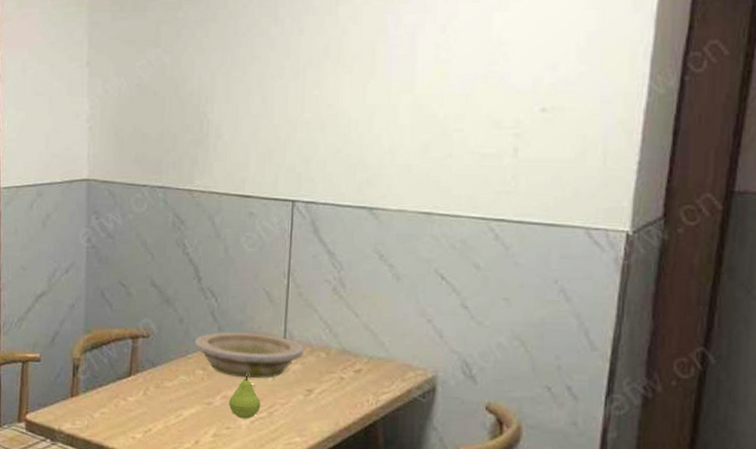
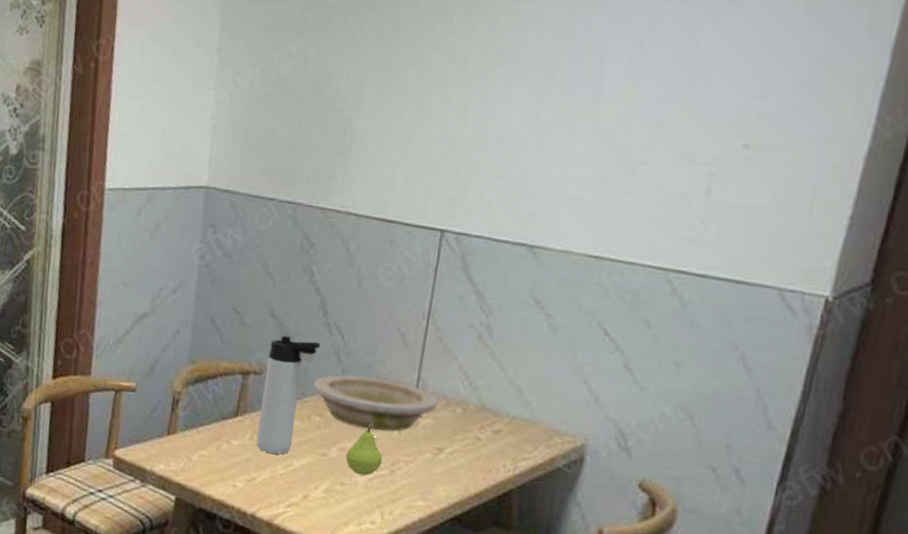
thermos bottle: none [149,302,198,406] -> present [256,336,321,455]

